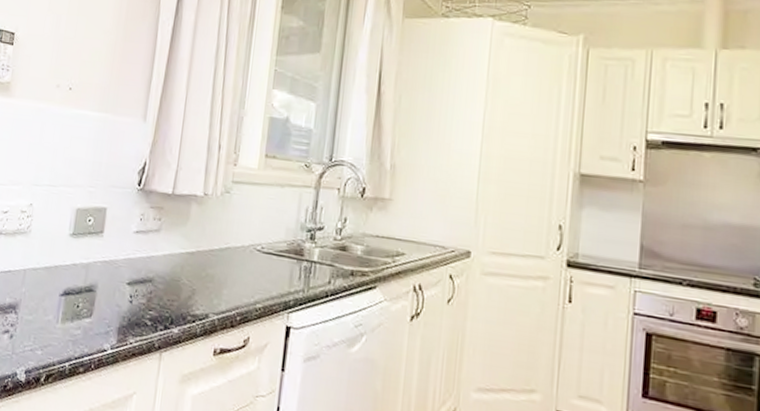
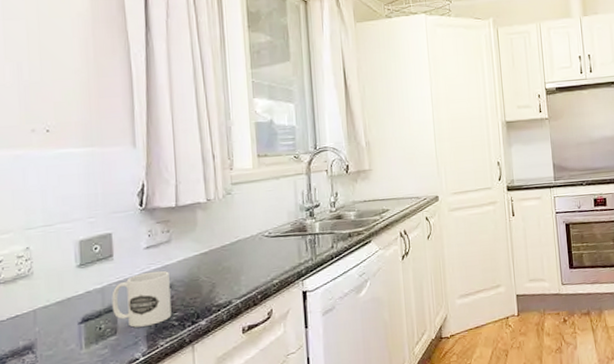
mug: none [92,258,153,318] -> present [112,270,172,328]

